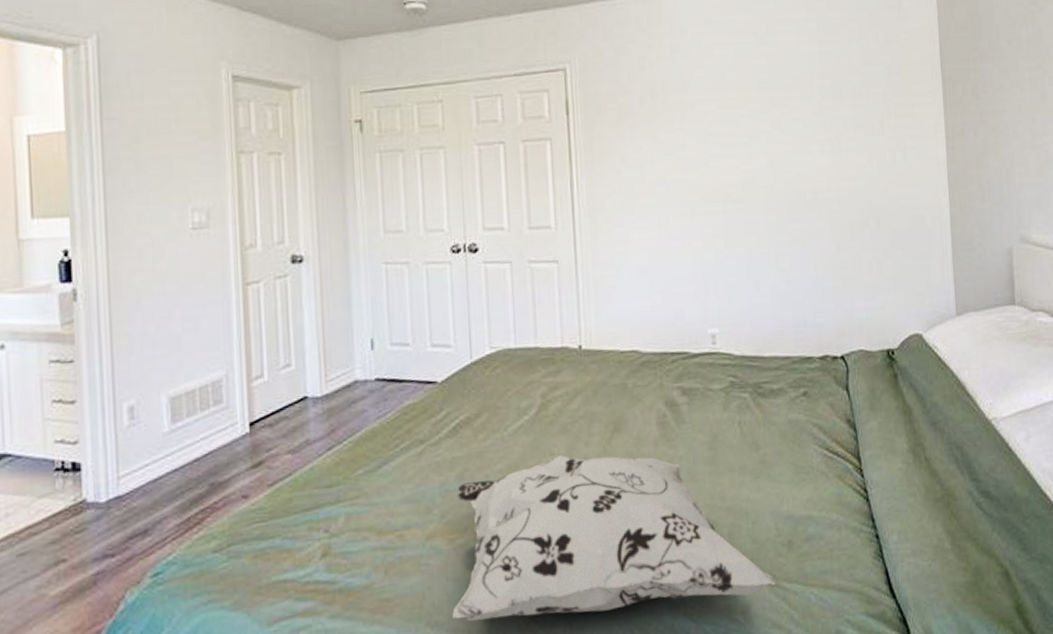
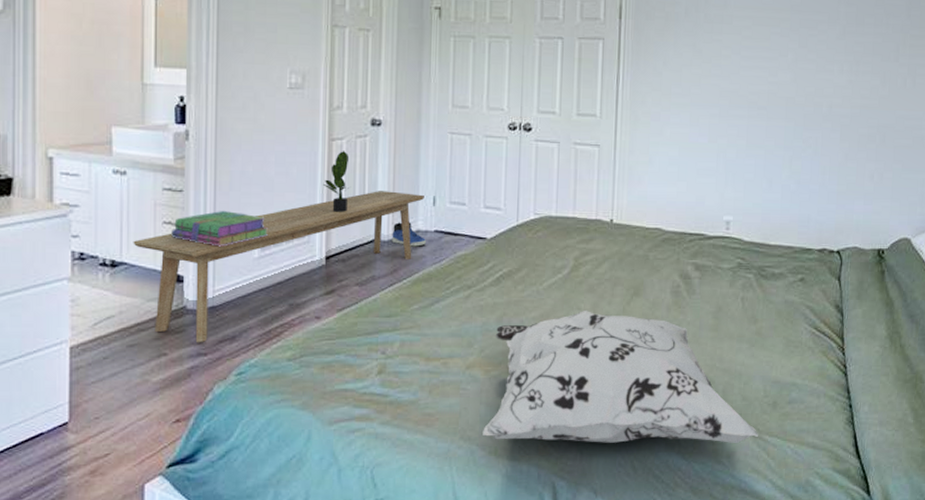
bench: none [17,337,360,543] -> present [133,191,424,343]
stack of books: none [63,380,178,424] -> present [171,211,268,247]
potted plant: none [240,294,271,369] -> present [323,150,349,212]
sneaker: none [325,372,368,401] -> present [392,222,427,247]

